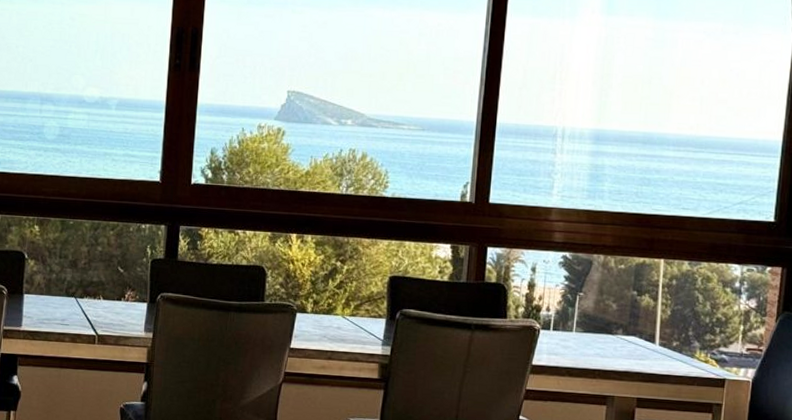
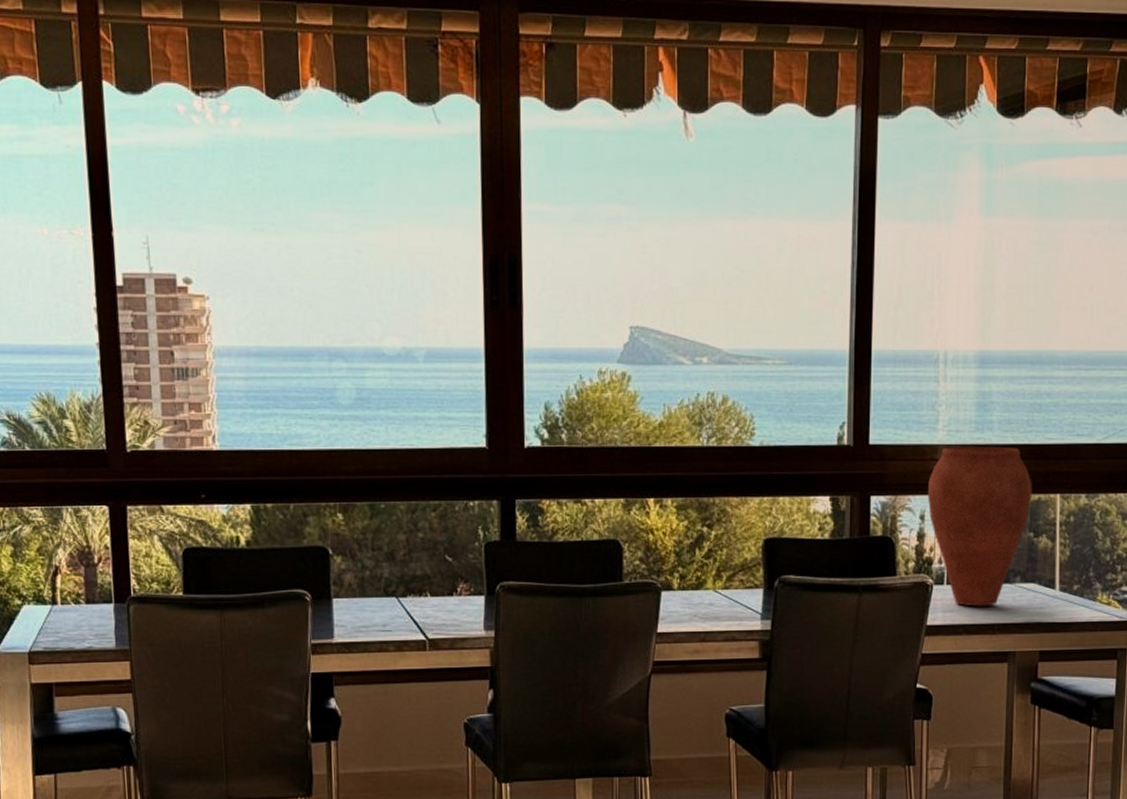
vase: none [539,210,638,353] -> present [927,446,1032,607]

